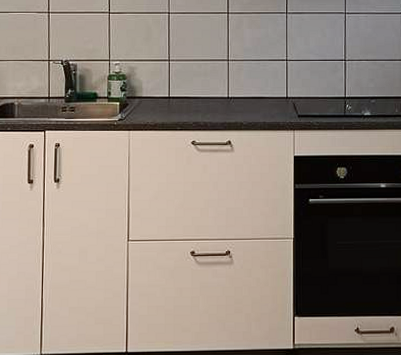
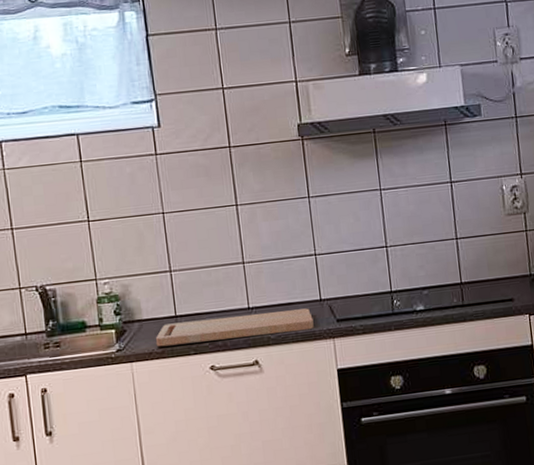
cutting board: none [150,102,279,121] -> present [155,308,314,347]

